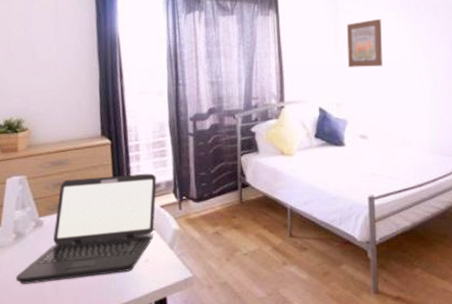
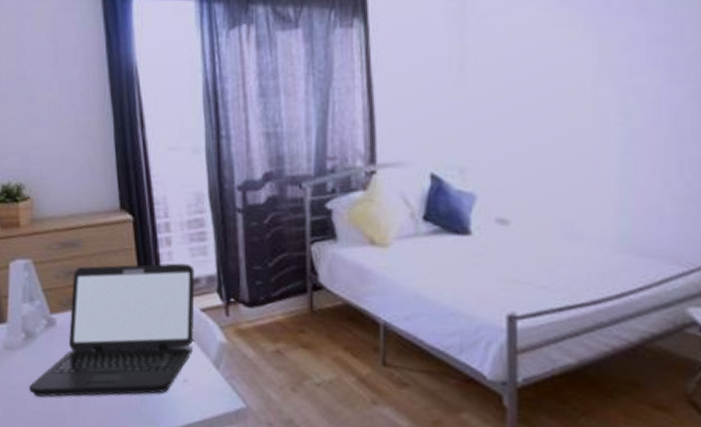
wall art: present [346,19,383,67] -> none [479,25,541,109]

